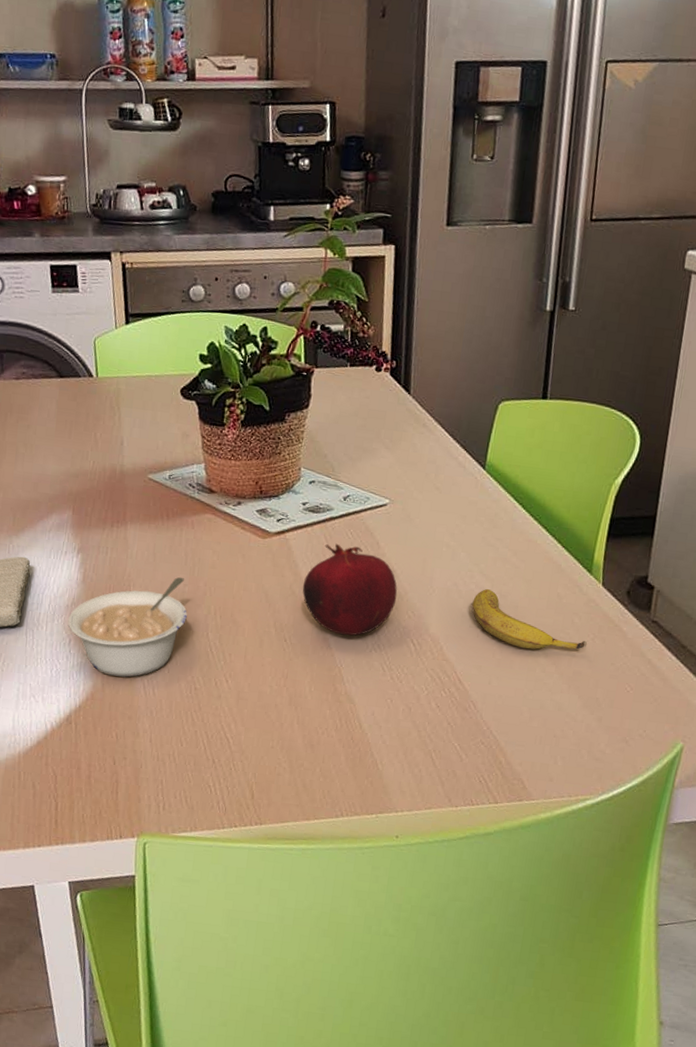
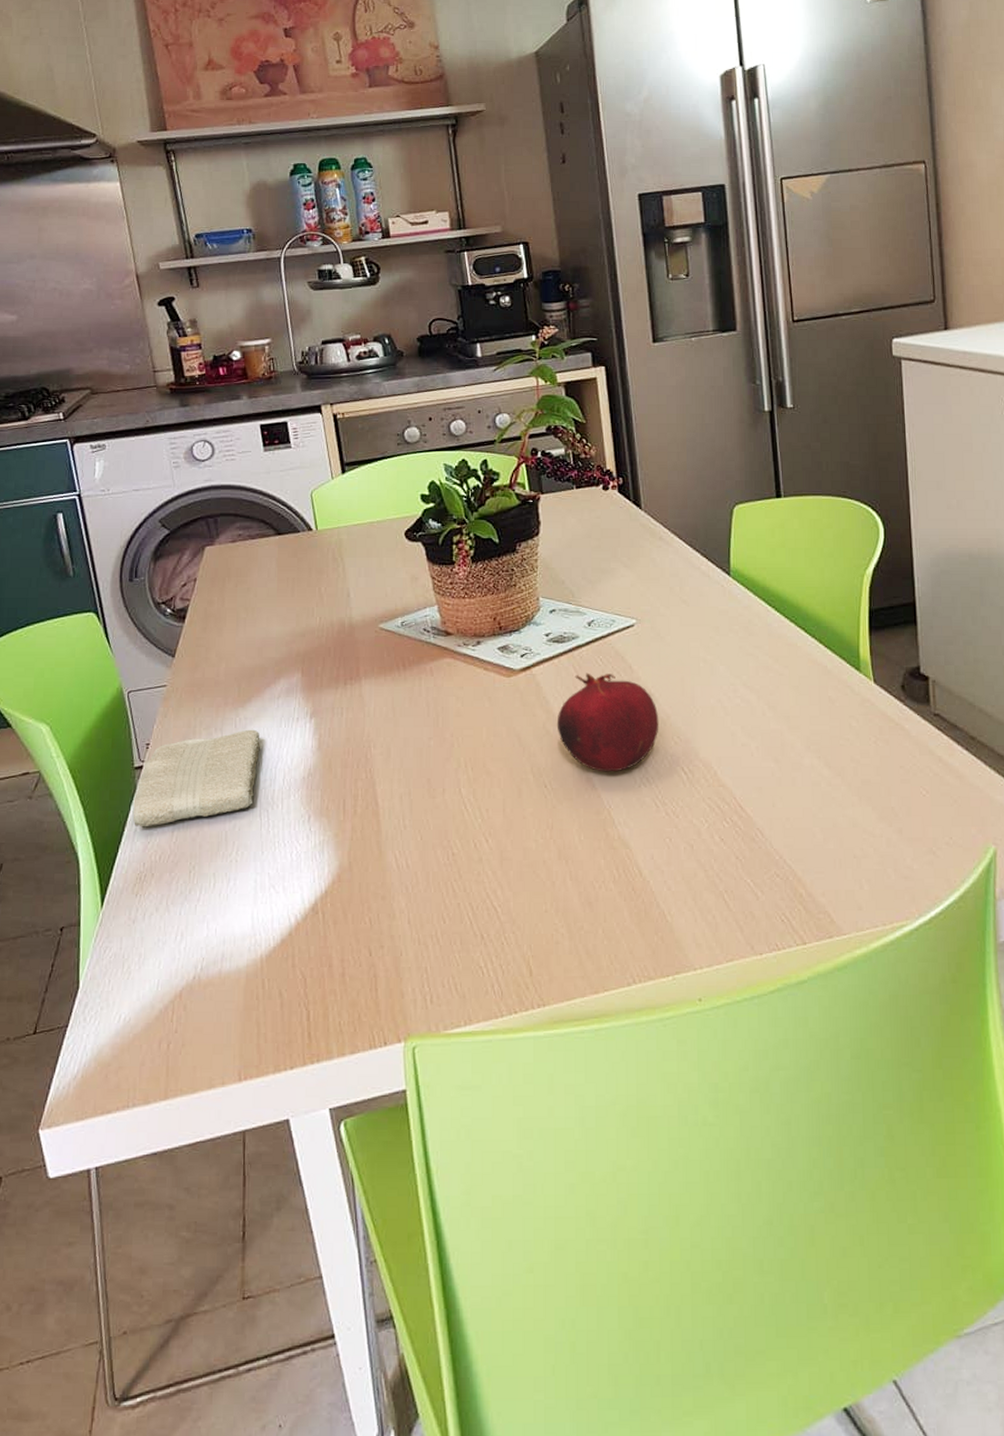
legume: present [67,577,187,677] -> none [305,731,435,851]
banana: present [472,588,588,650] -> none [741,701,871,763]

